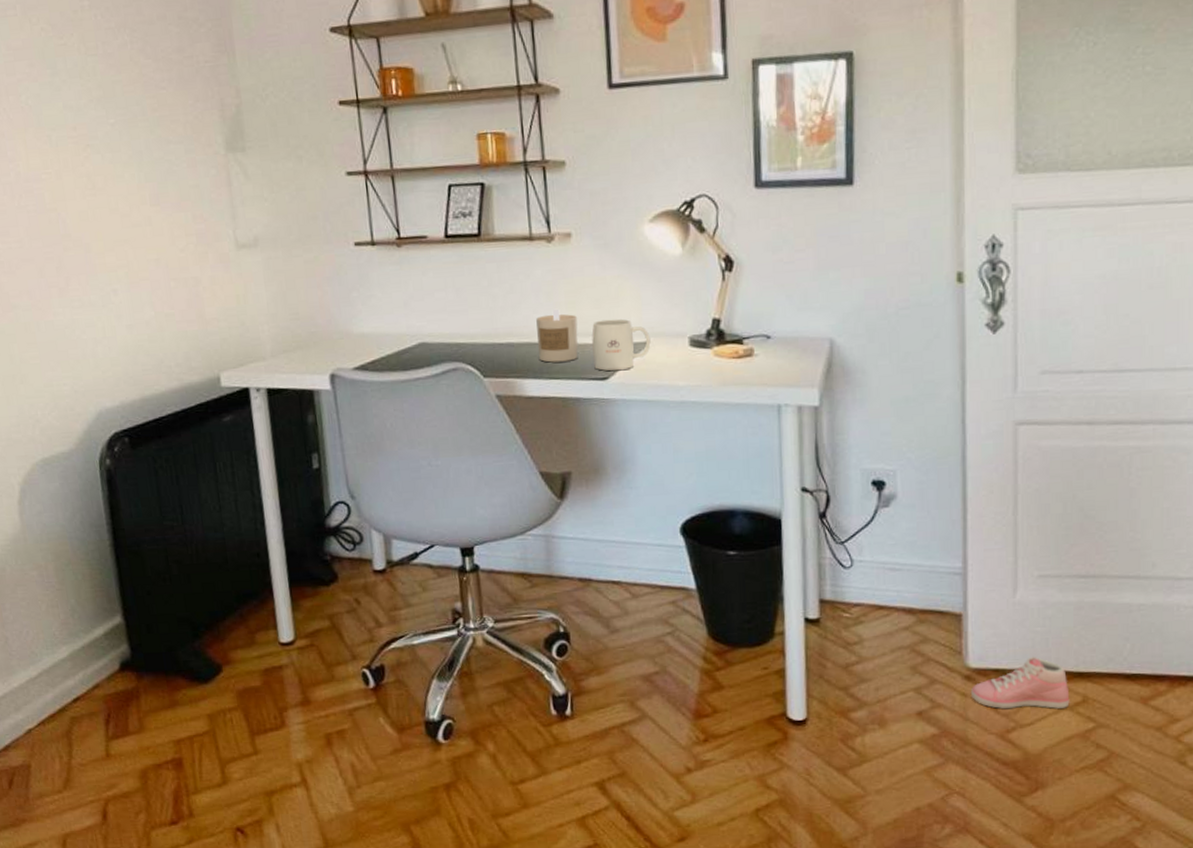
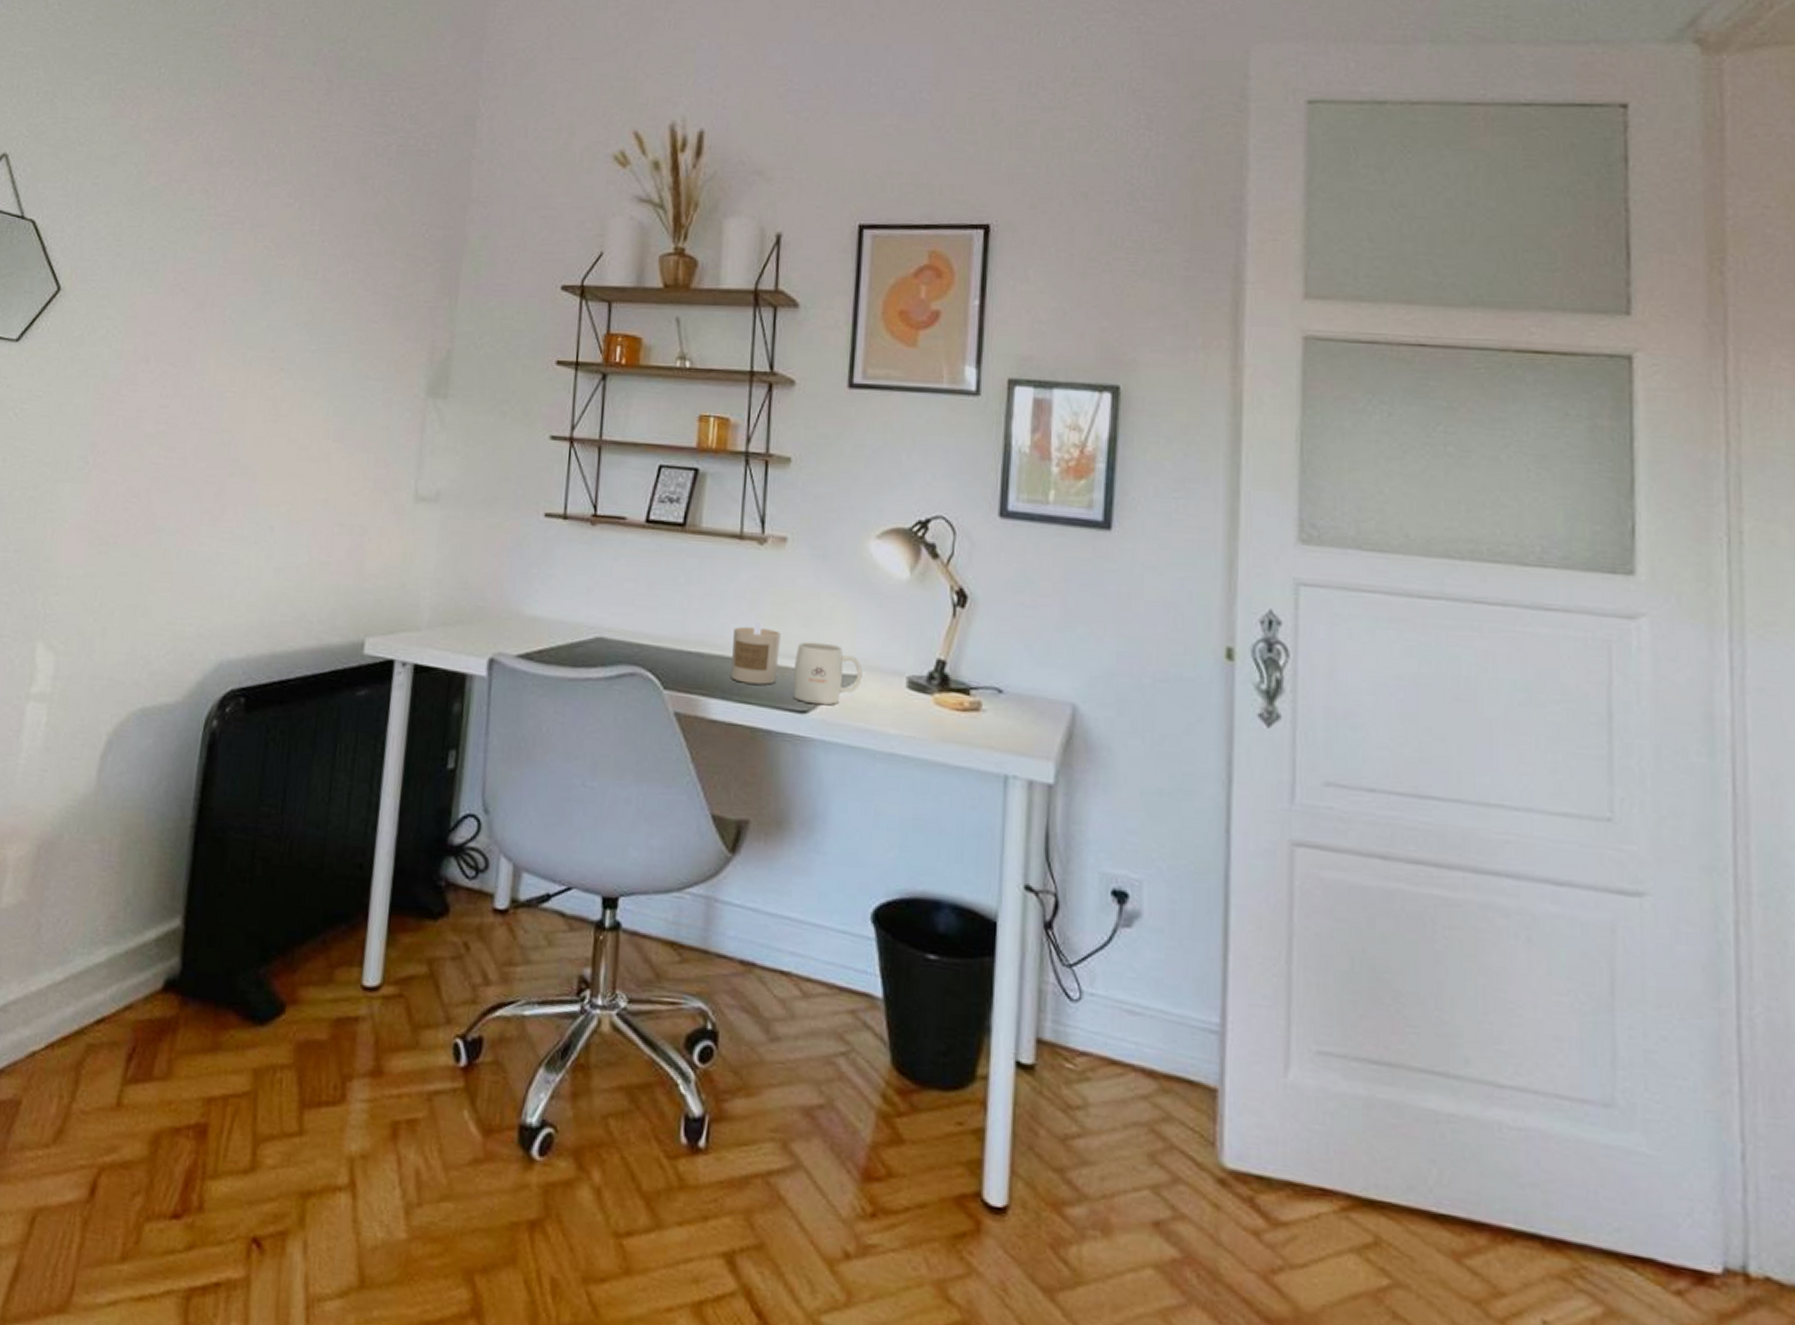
sneaker: present [970,657,1070,709] -> none [1224,1166,1357,1250]

